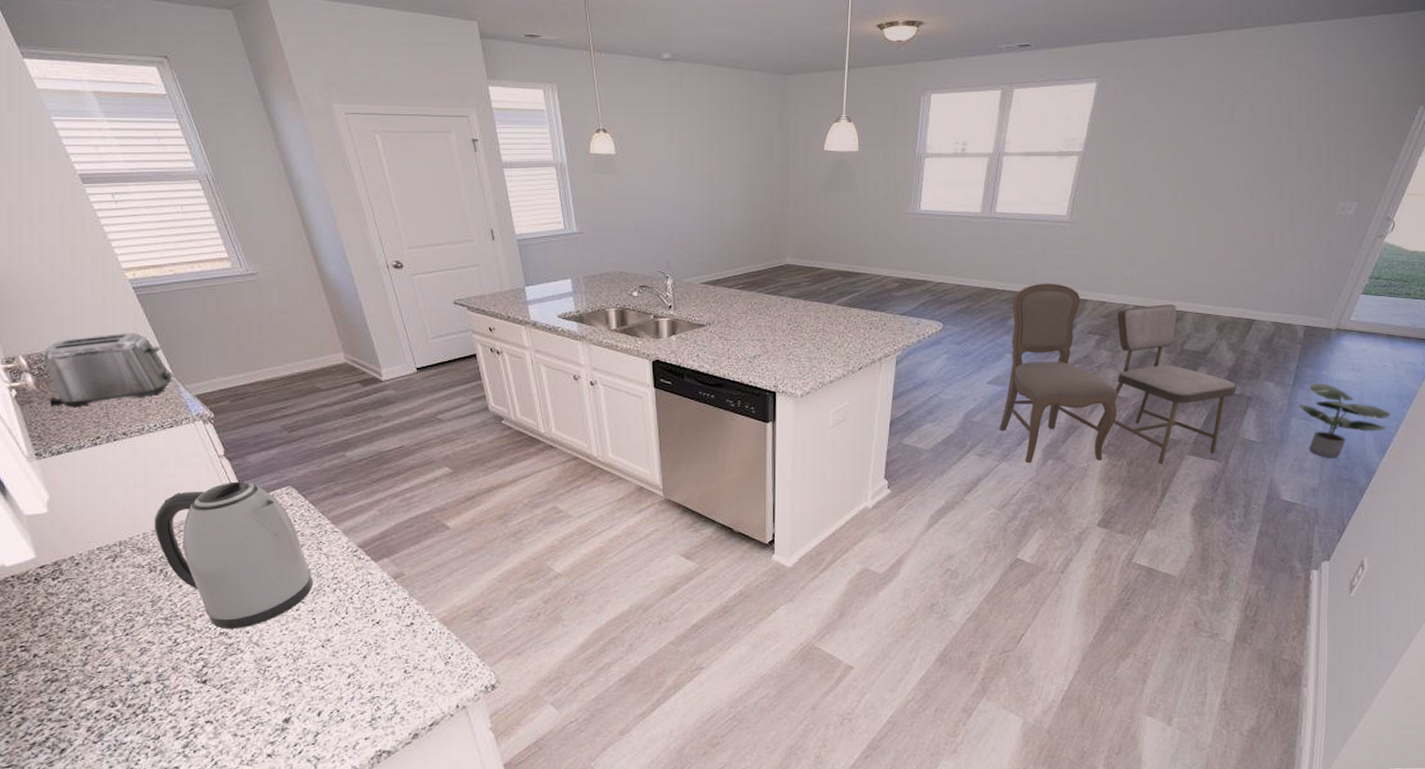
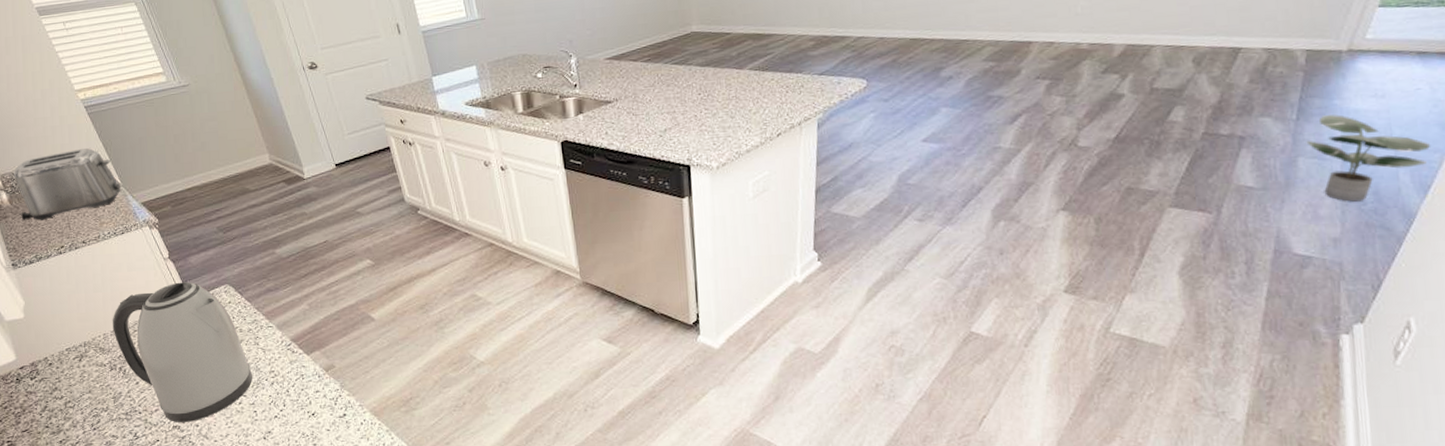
dining chair: present [999,283,1118,463] -> none [939,26,1078,226]
dining chair: present [1096,304,1238,465] -> none [1054,38,1226,220]

